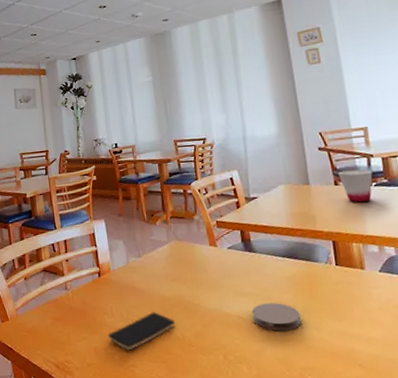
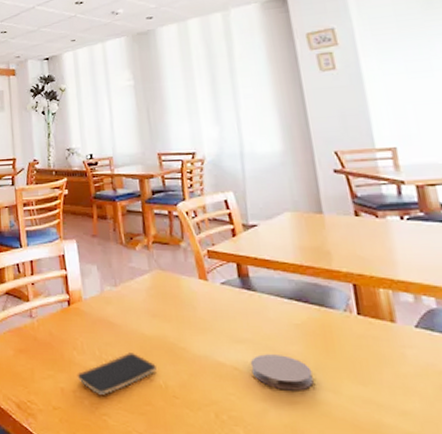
cup: present [338,169,373,203] -> none [359,198,405,239]

